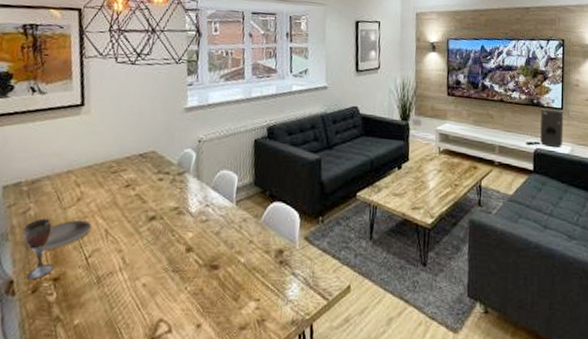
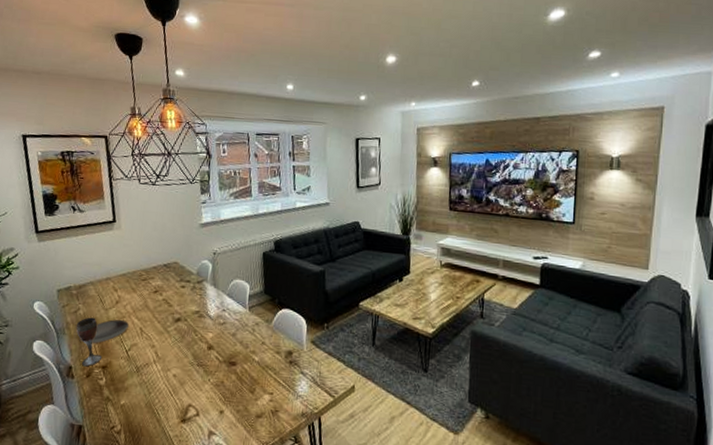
speaker: present [540,109,564,148] -> none [548,223,576,262]

